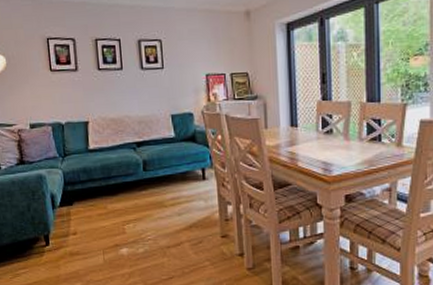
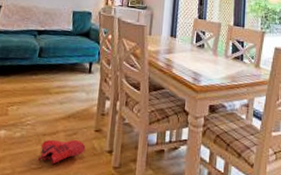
shoe: none [166,248,215,273] -> present [37,139,86,165]

